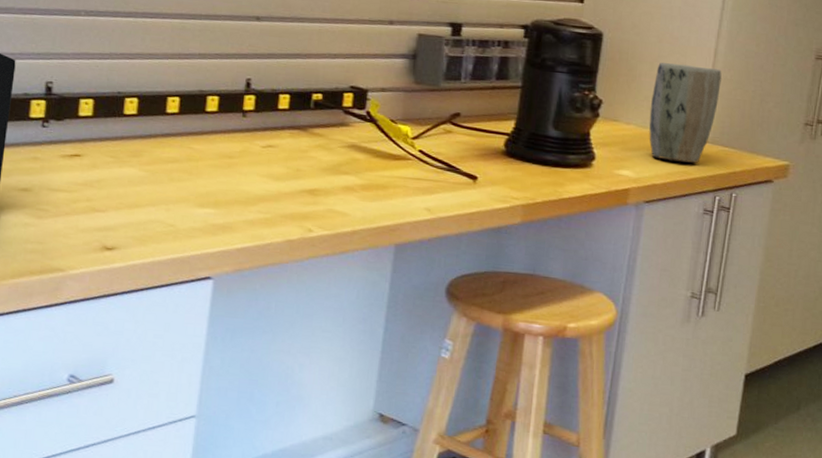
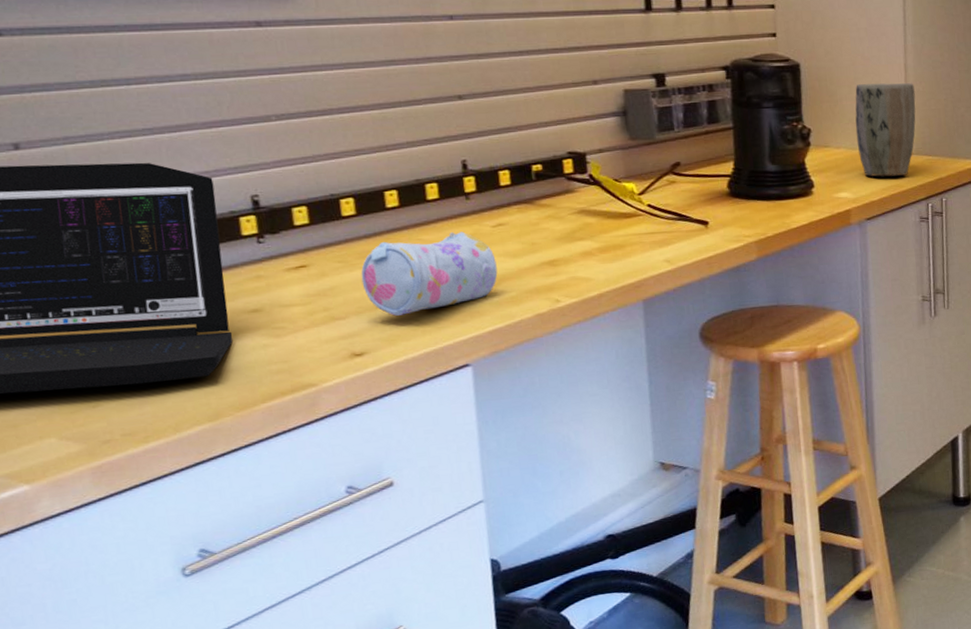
pencil case: none [127,144,259,218] -> present [361,232,498,316]

